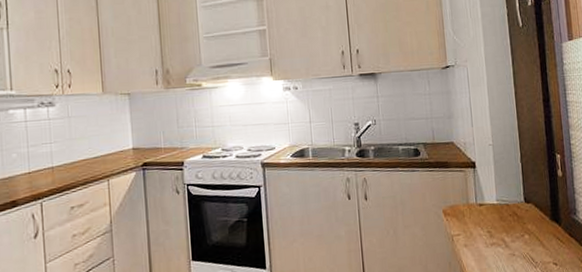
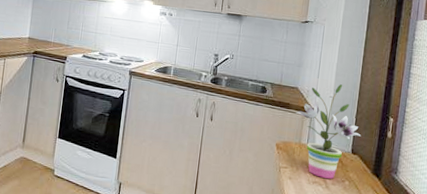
potted plant: none [457,129,531,237] -> present [296,84,361,179]

